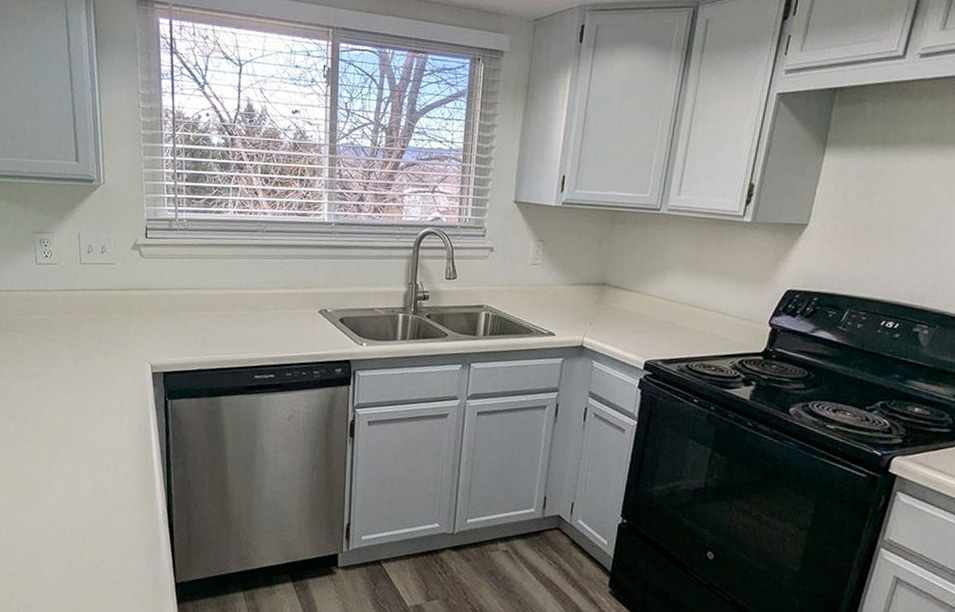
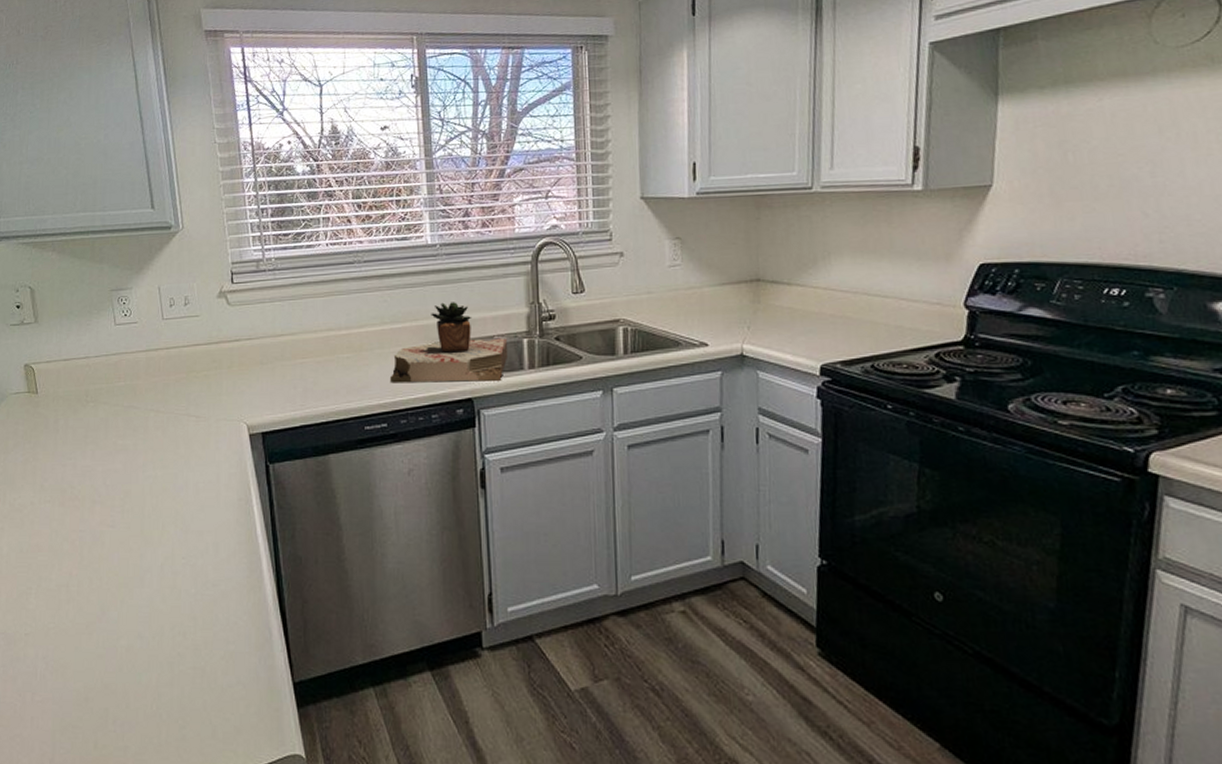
succulent plant: none [280,275,385,348] -> present [389,302,509,383]

